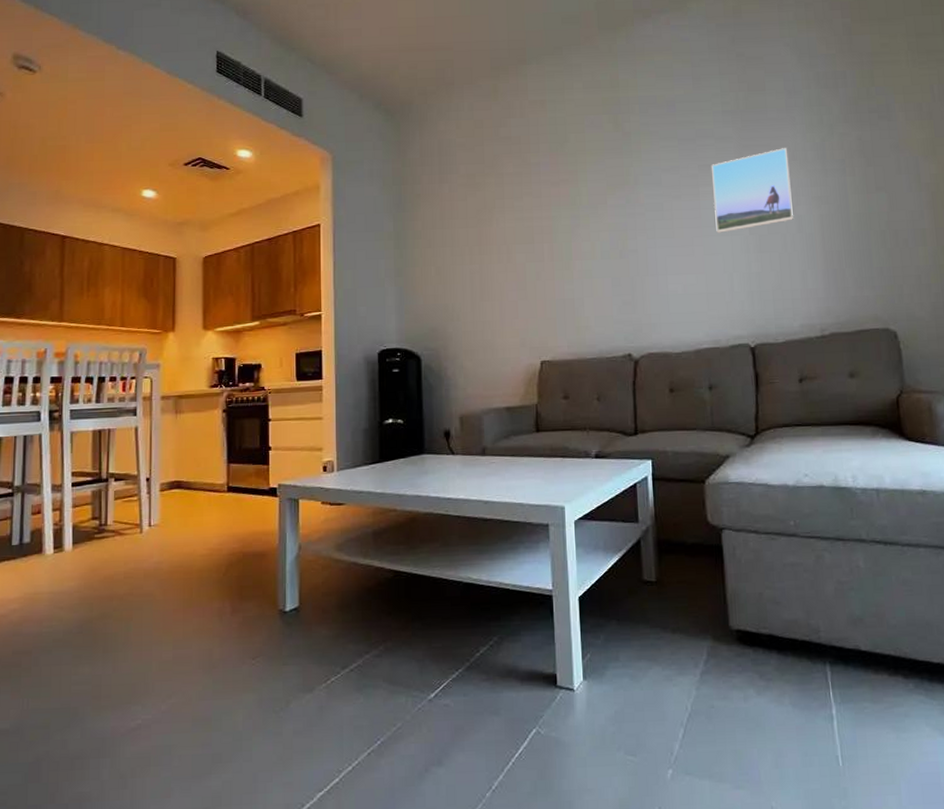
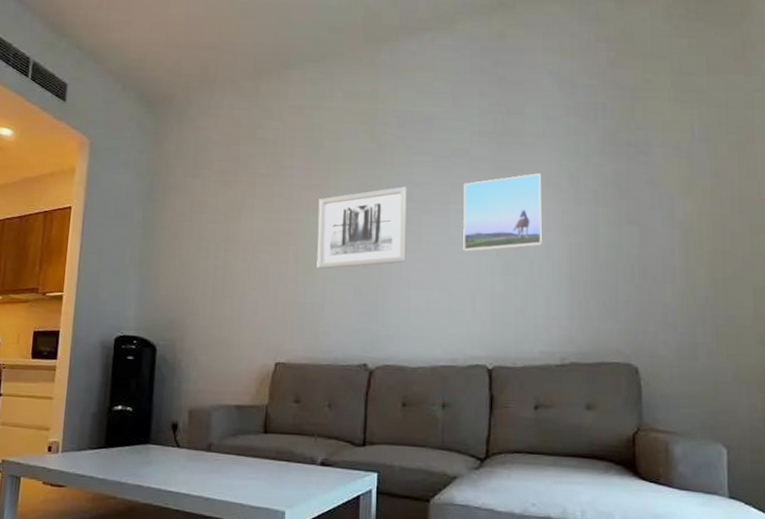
wall art: none [568,173,661,264] -> present [317,186,407,269]

